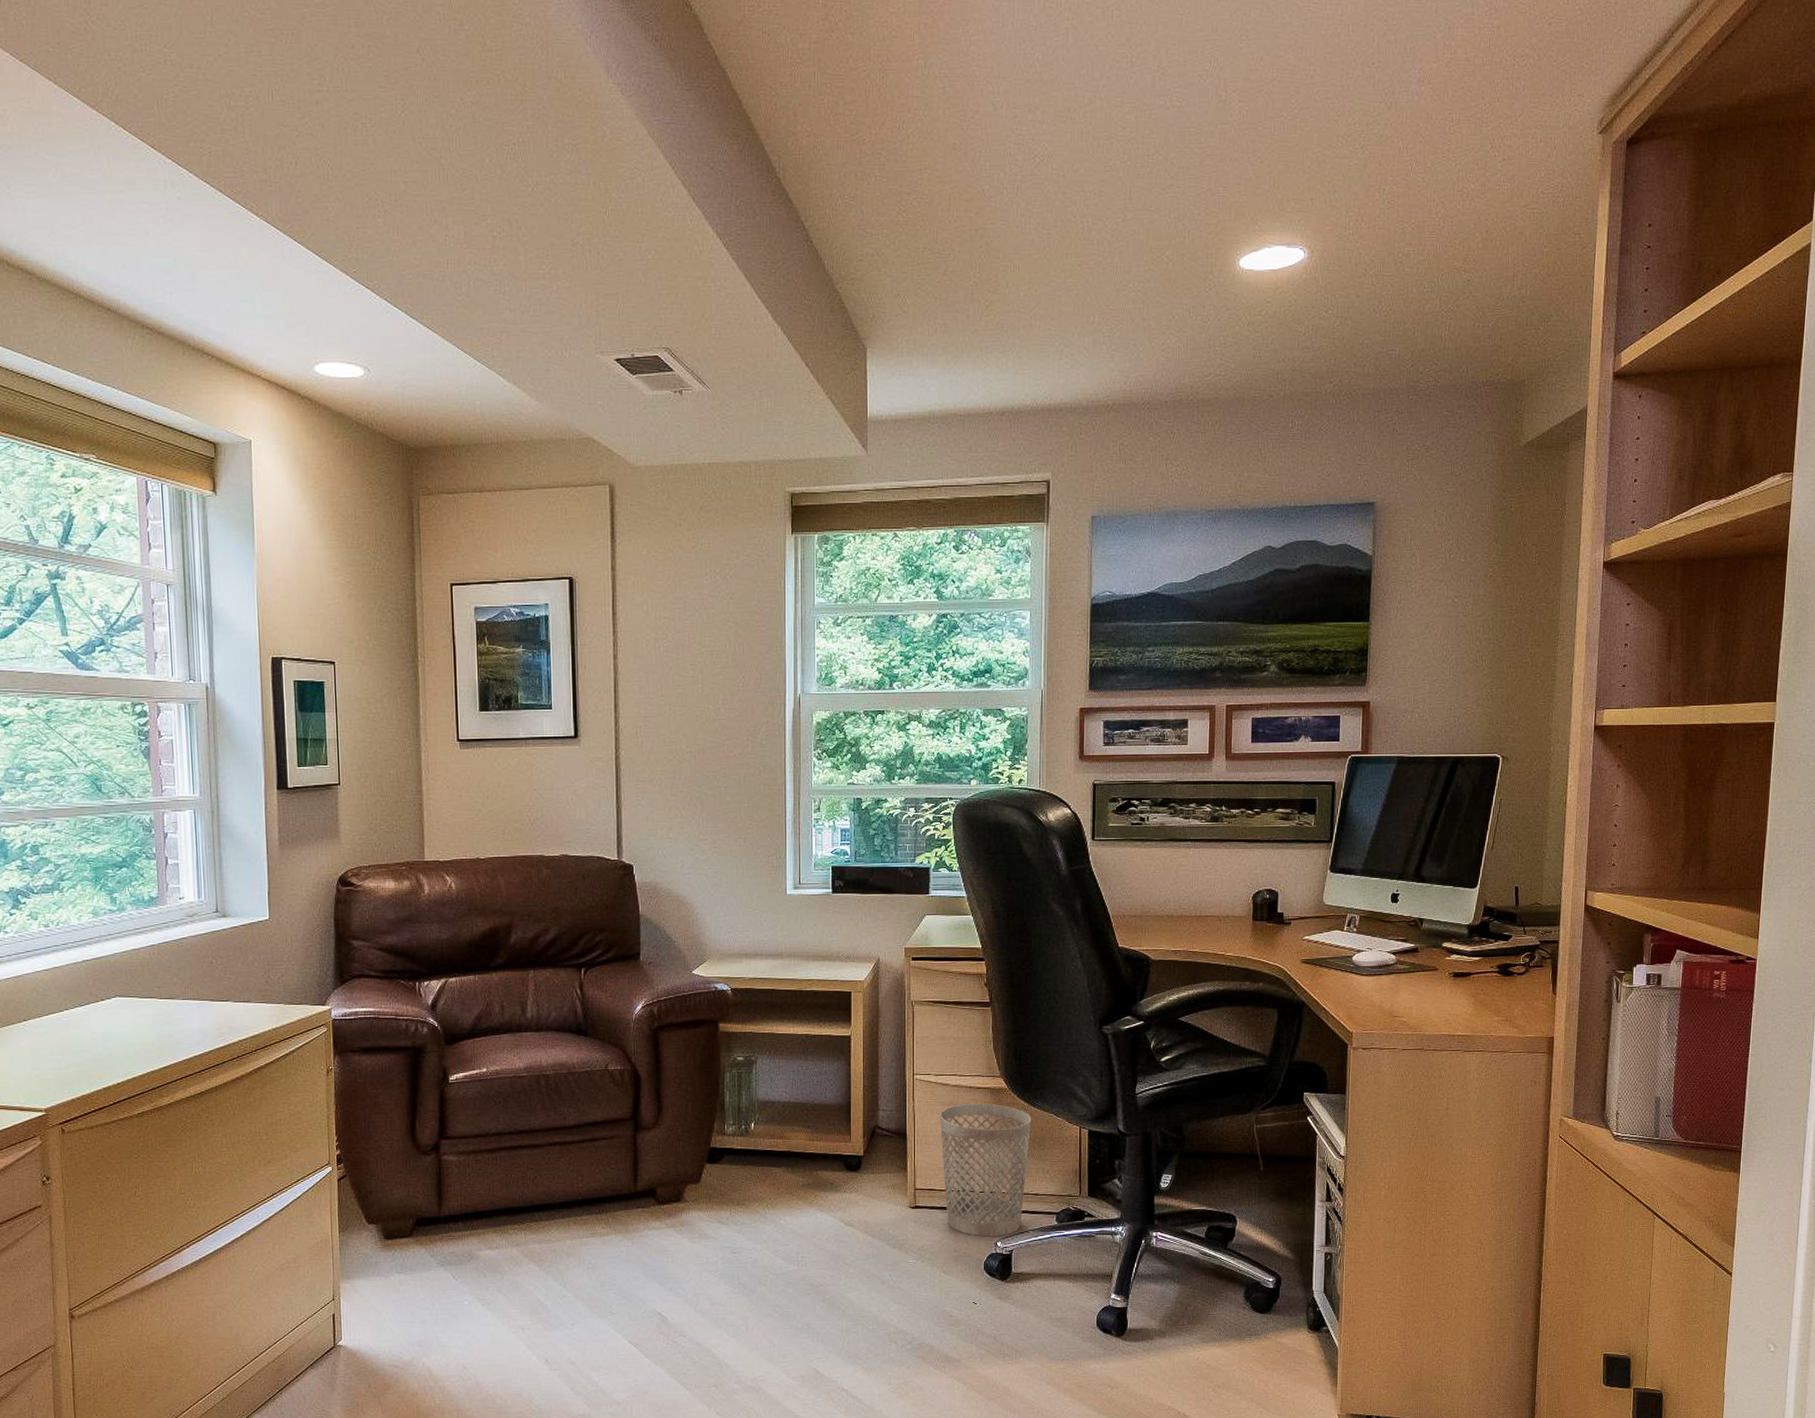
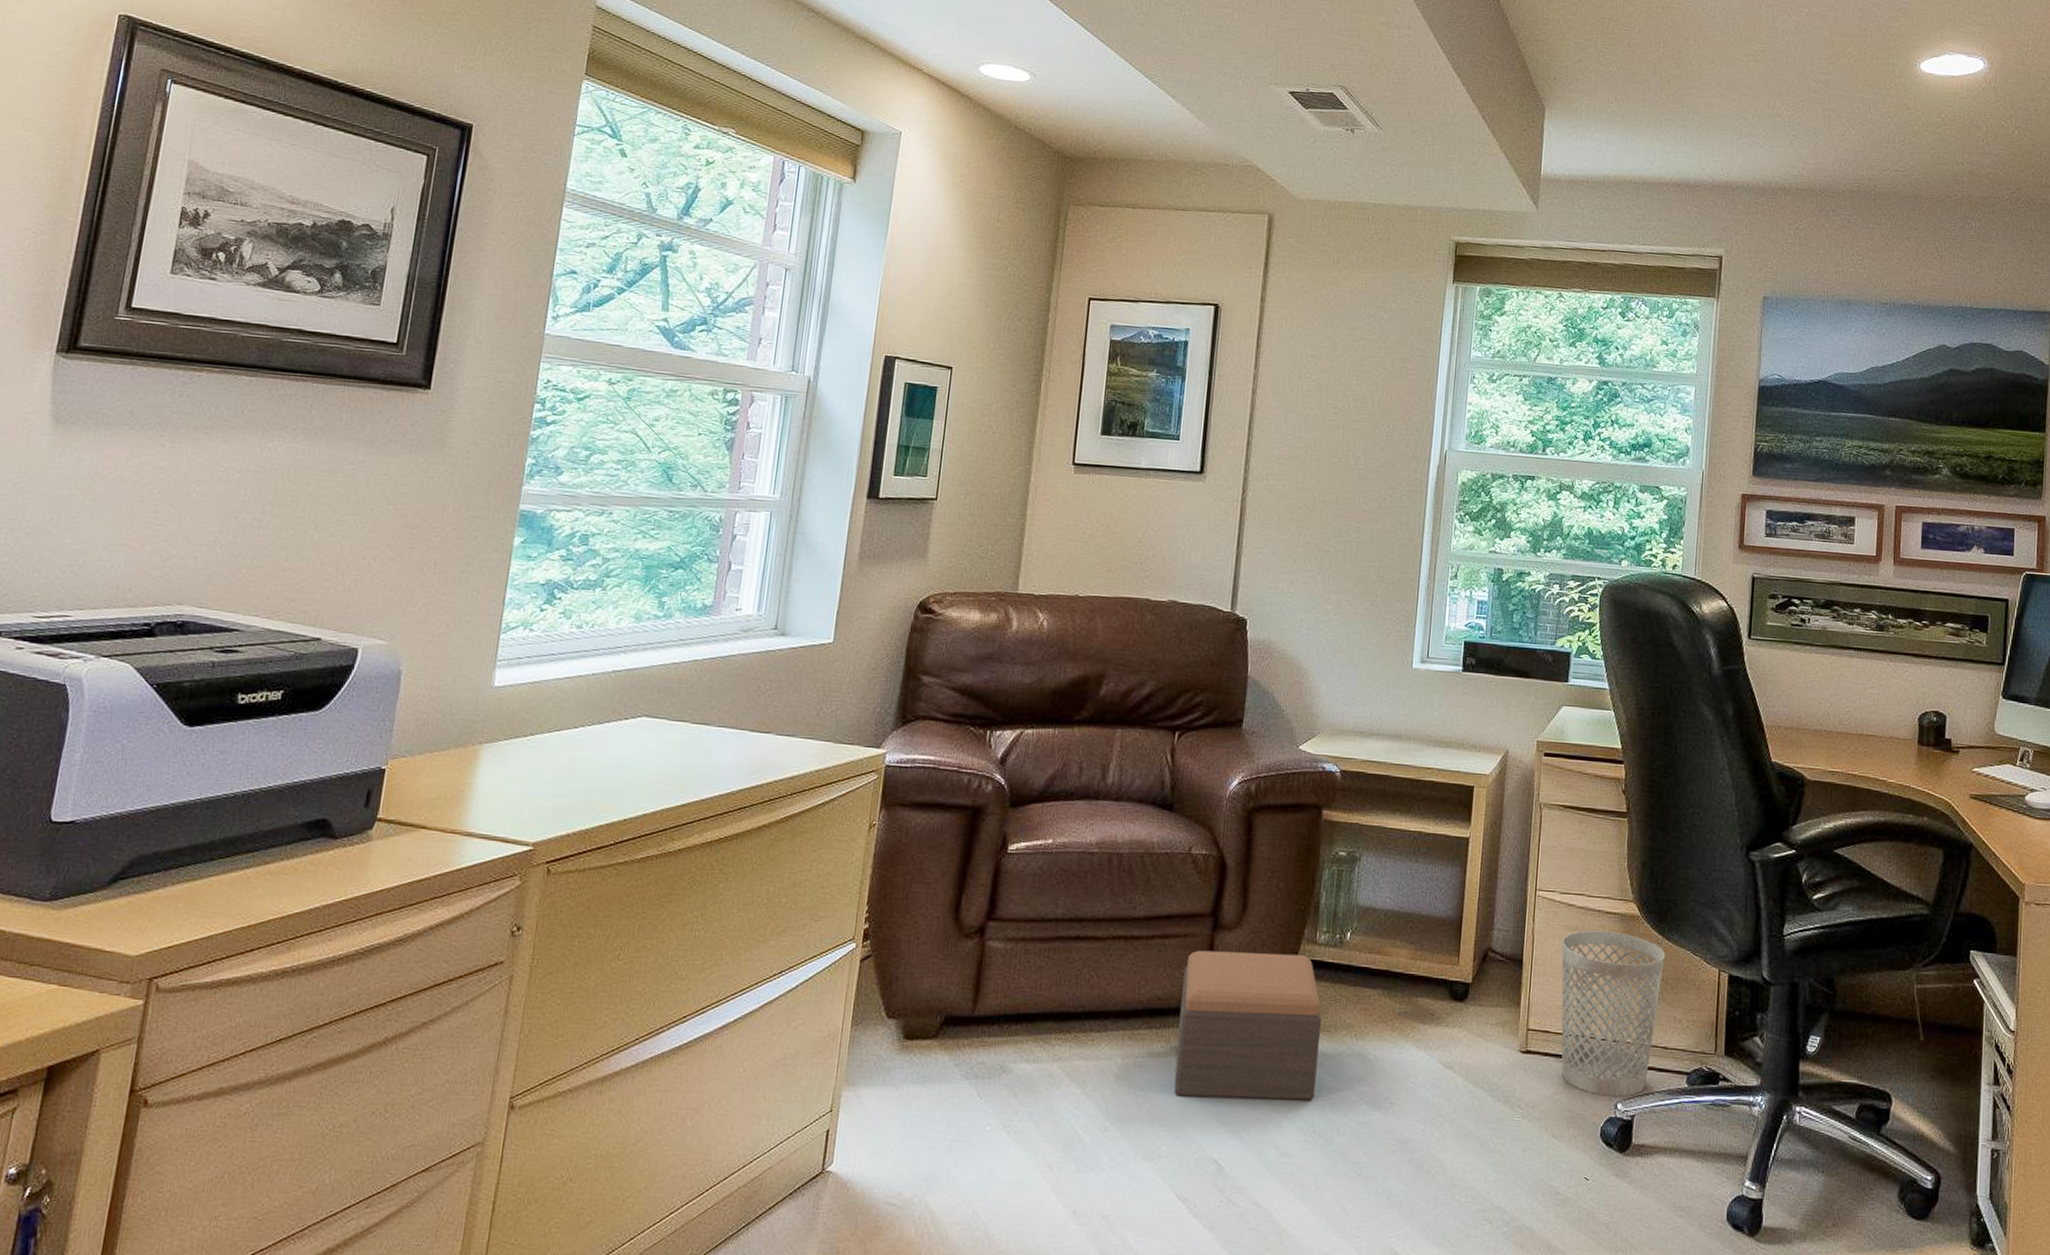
footstool: none [614,1144,737,1266] -> present [1174,950,1322,1101]

